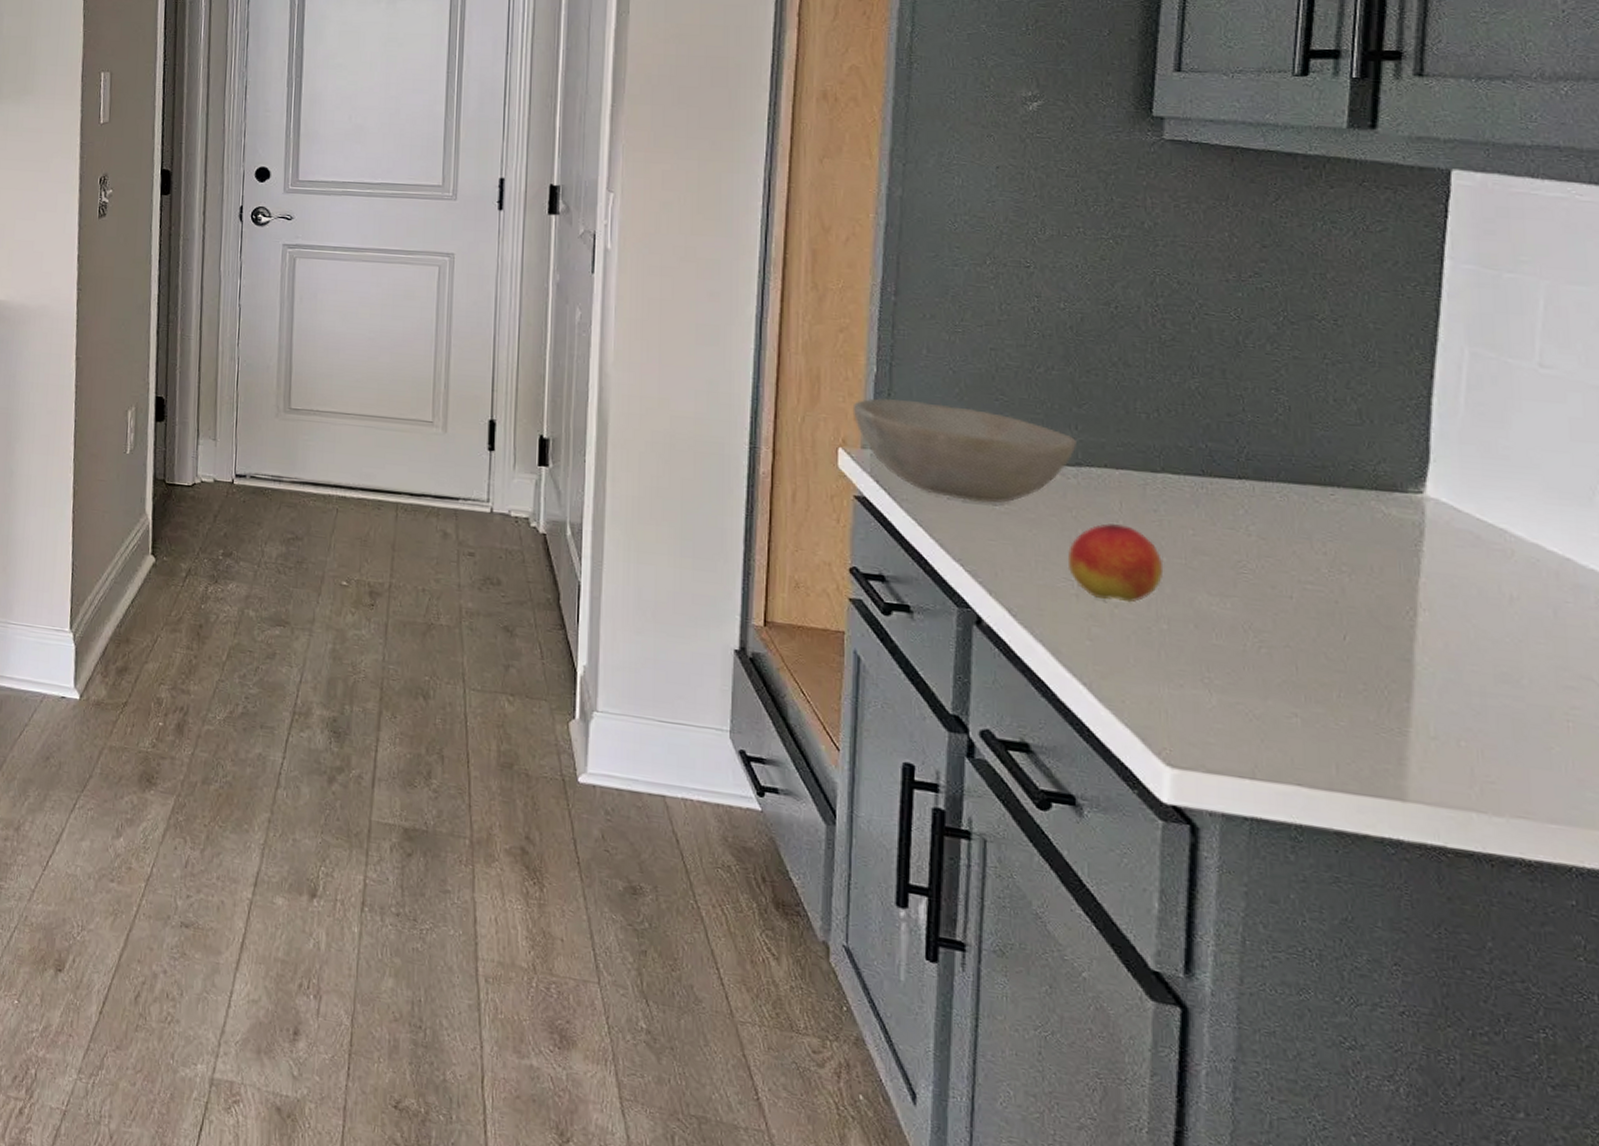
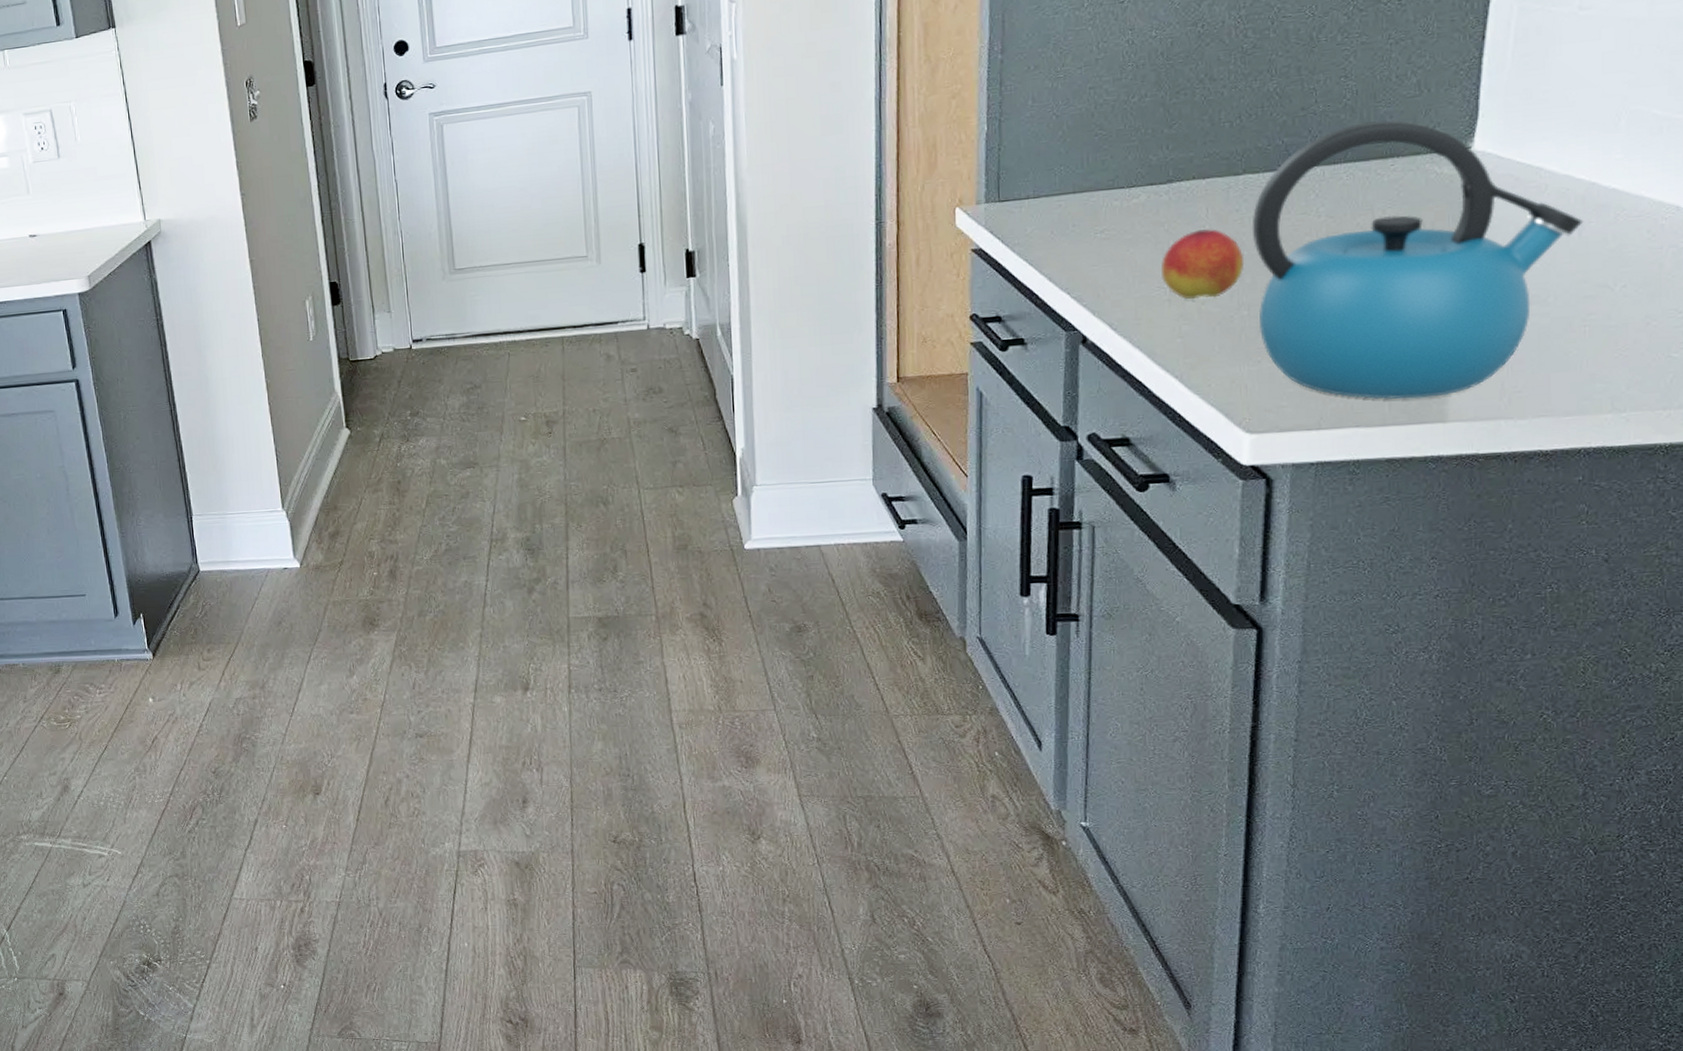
bowl: present [852,398,1076,504] -> none [967,147,1168,235]
kettle: none [1171,442,1559,770] -> present [1251,119,1584,399]

